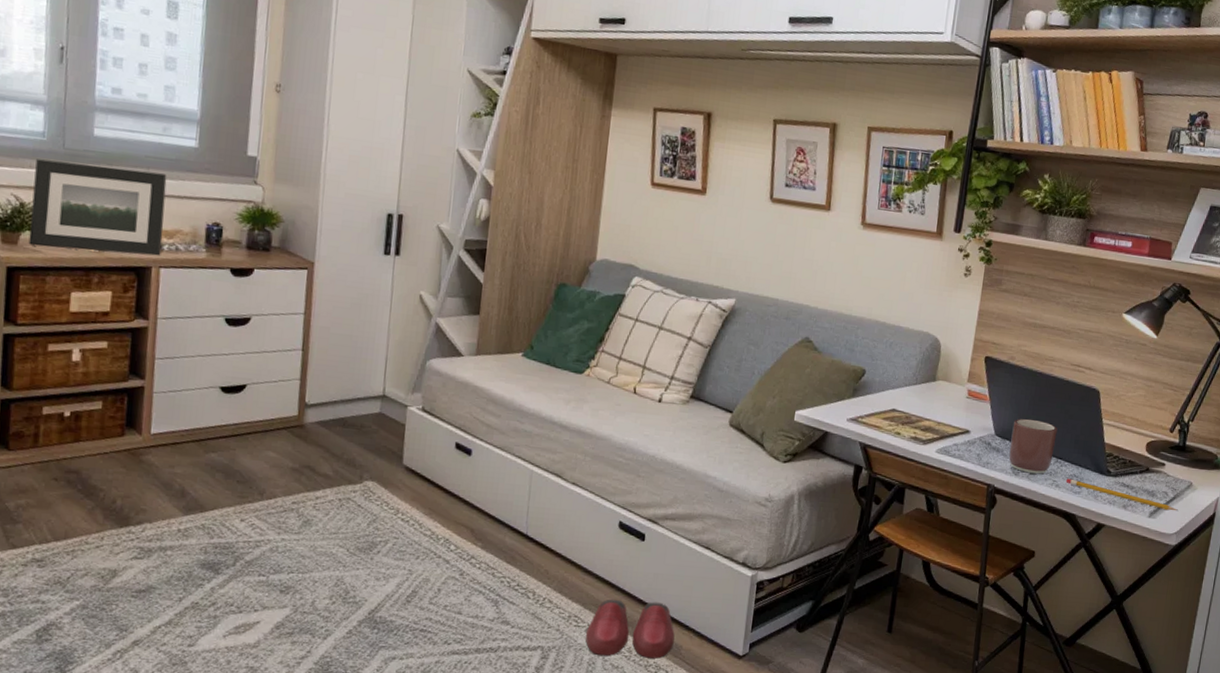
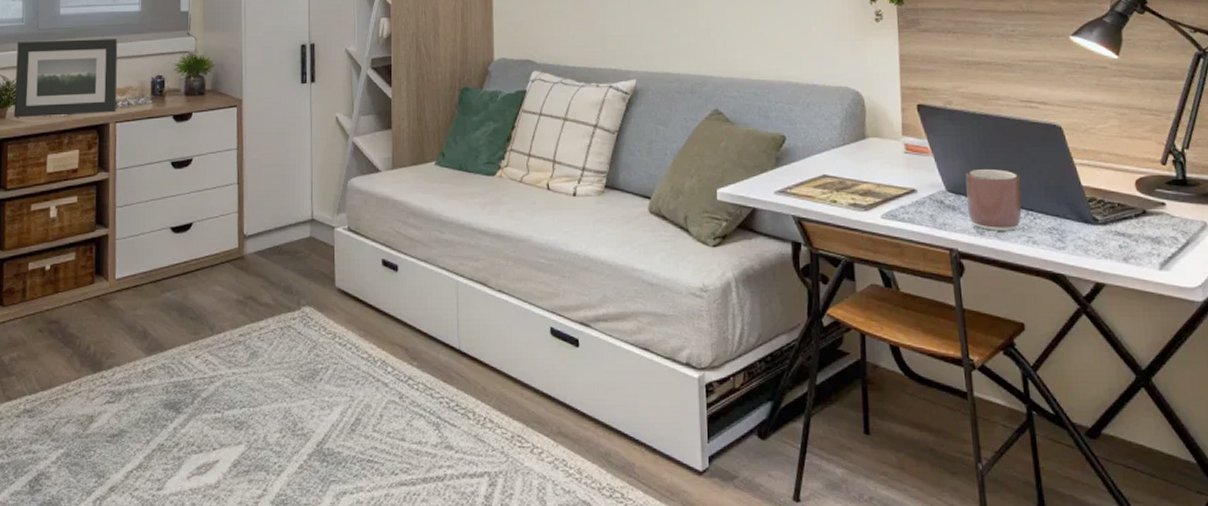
slippers: present [585,599,675,659] -> none [532,414,625,480]
pencil: present [1066,478,1179,512] -> none [1044,232,1197,259]

